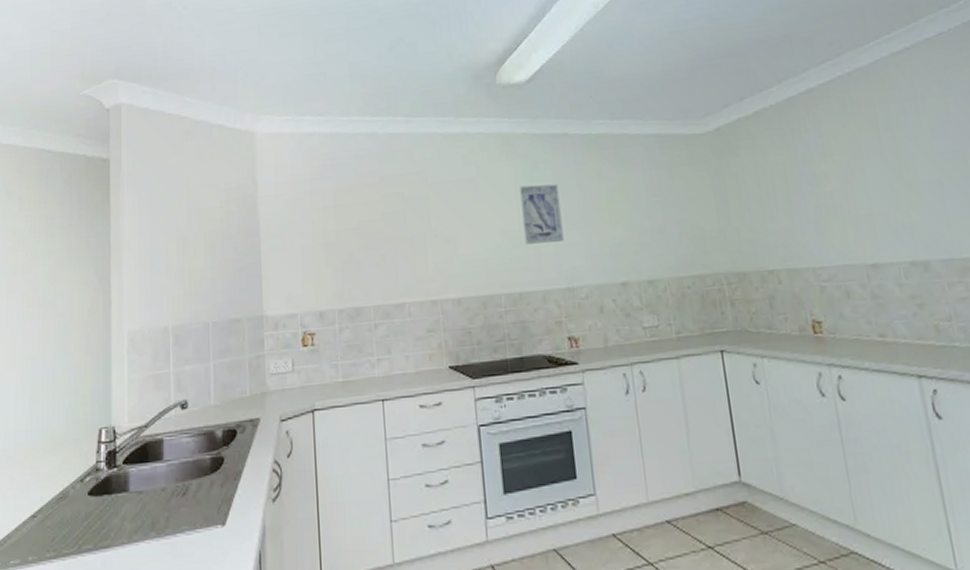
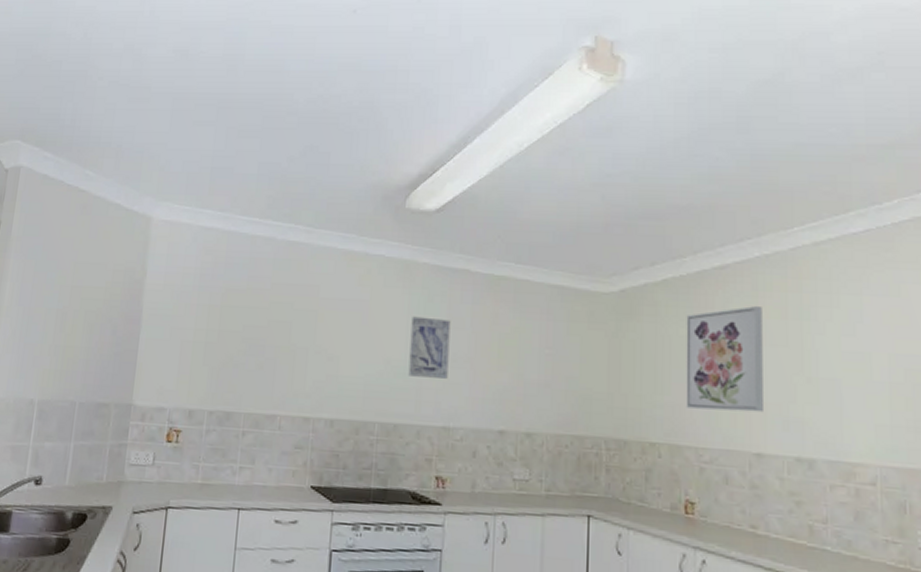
wall art: none [782,123,872,231] -> present [686,306,763,413]

